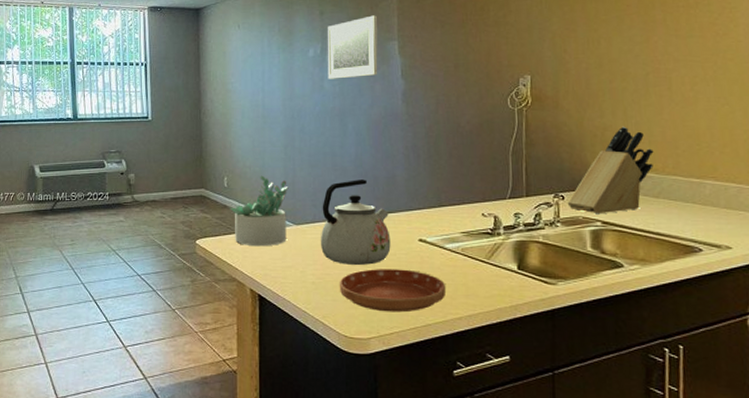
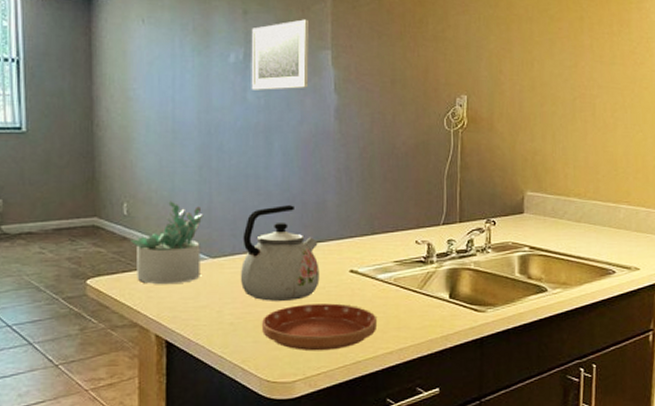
knife block: present [567,126,654,215] -> none [498,151,578,240]

